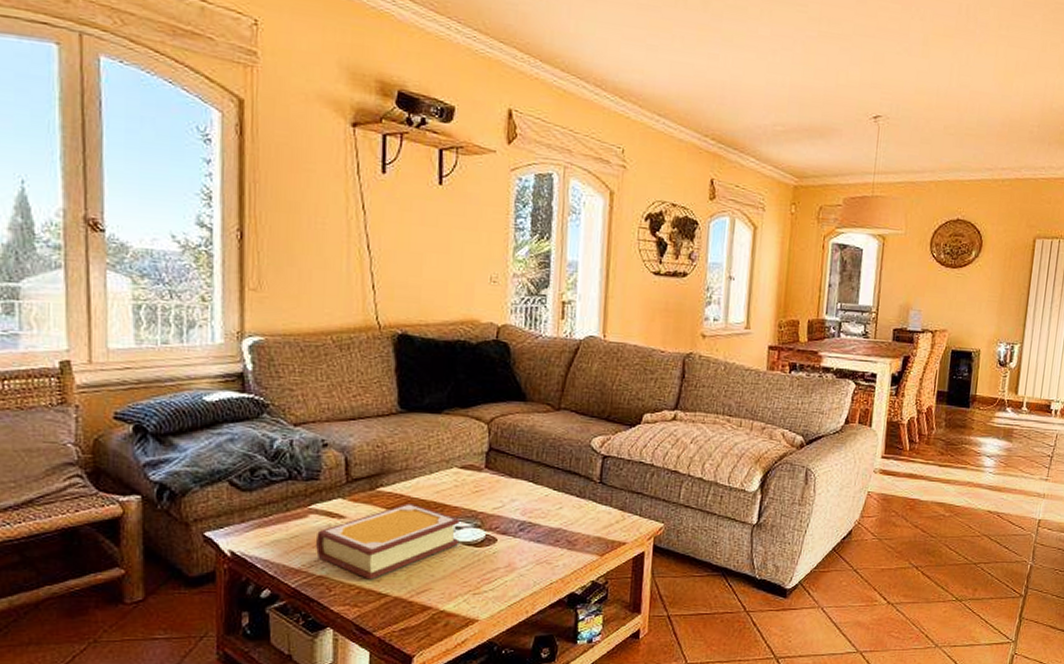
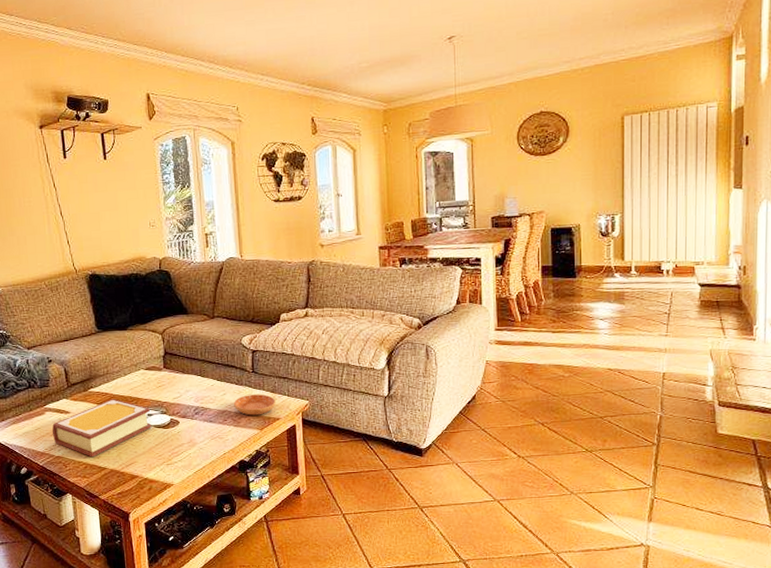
saucer: none [571,511,624,538] -> present [234,394,276,416]

